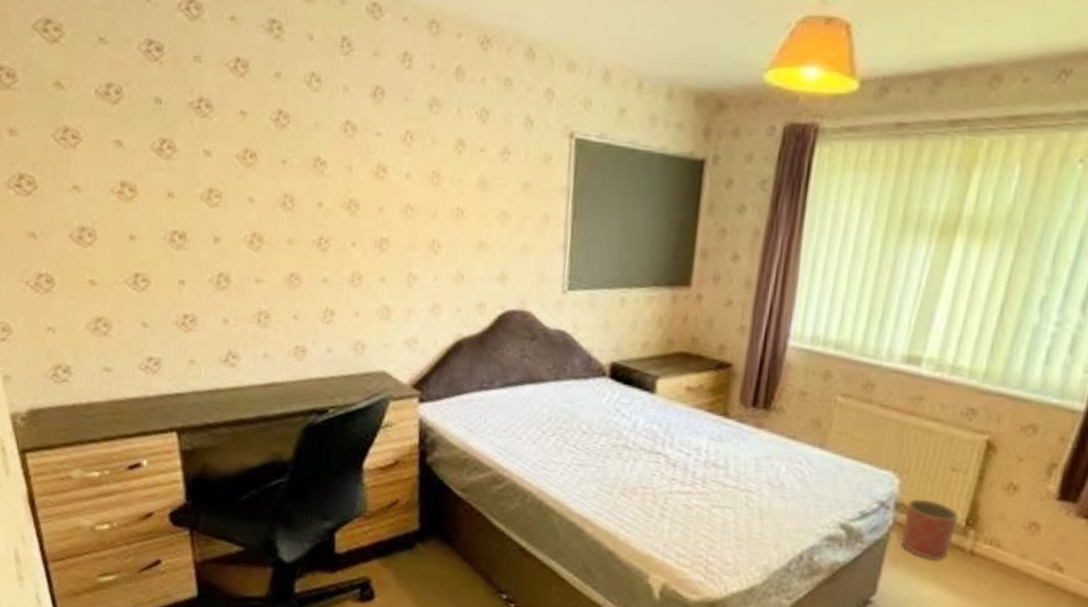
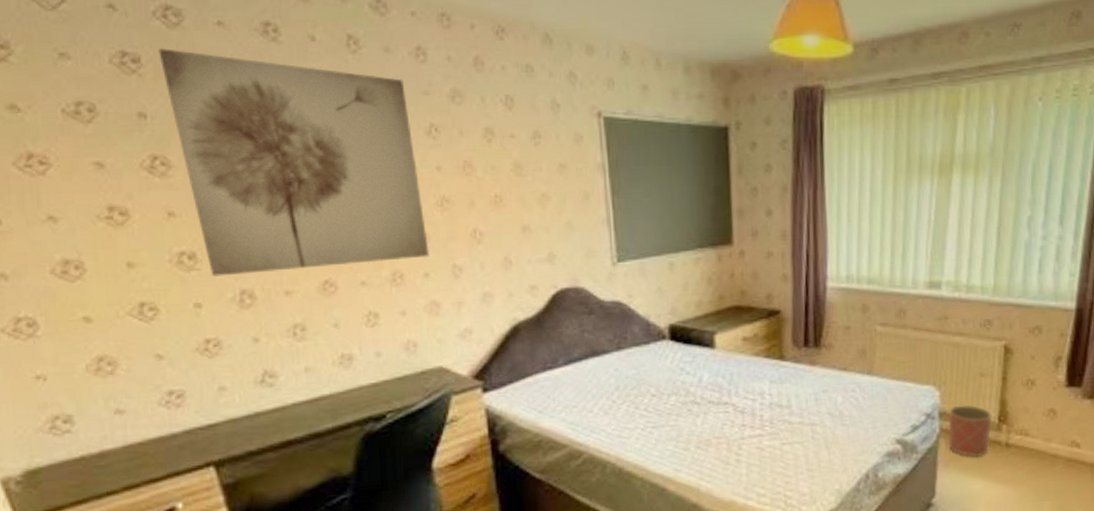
wall art: none [178,39,389,262] -> present [158,48,429,277]

